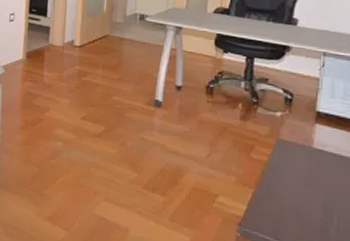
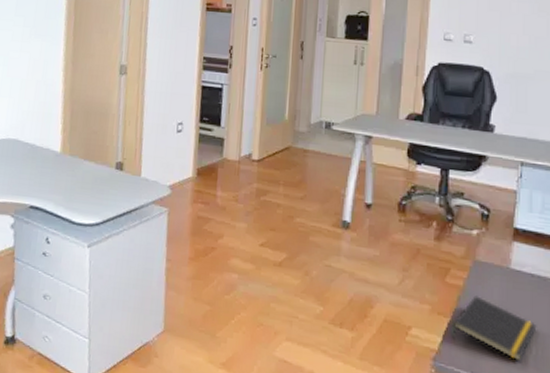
notepad: none [256,170,339,232] -> present [452,296,537,362]

